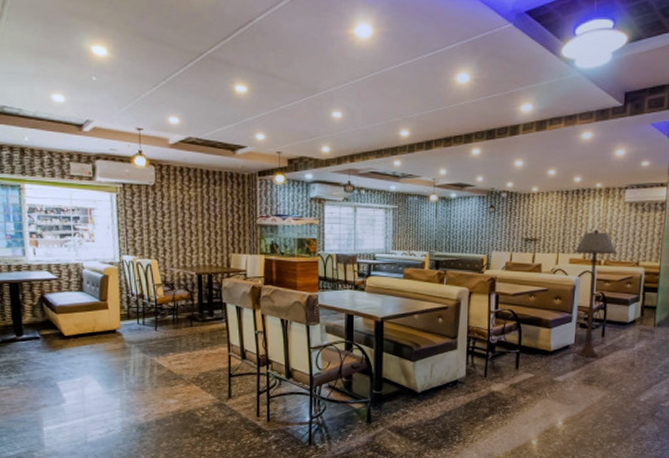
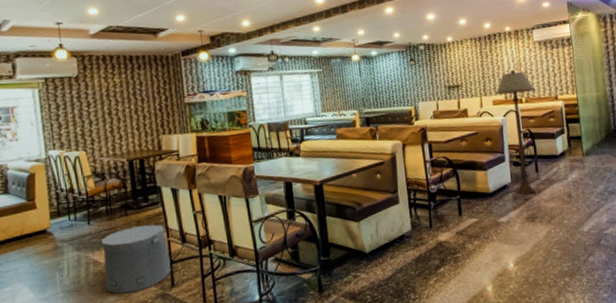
trash can: none [166,338,230,398] -> present [101,224,172,294]

